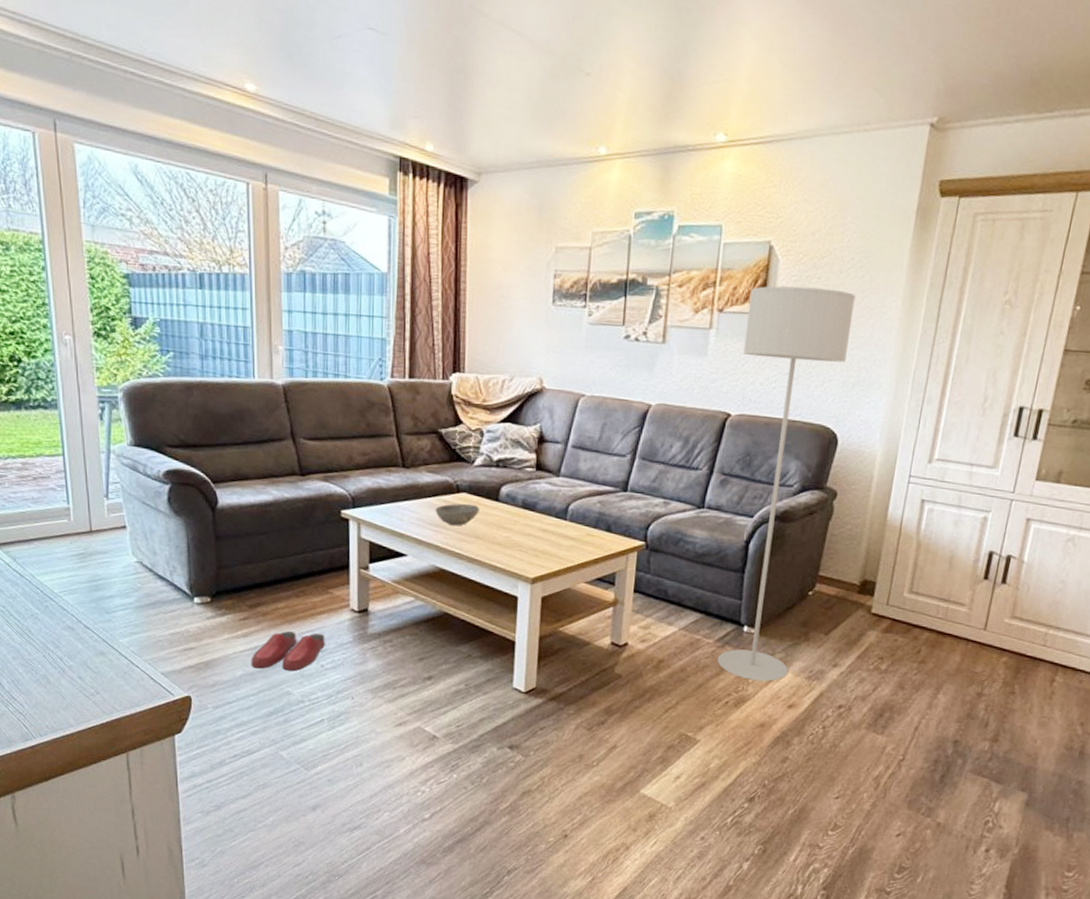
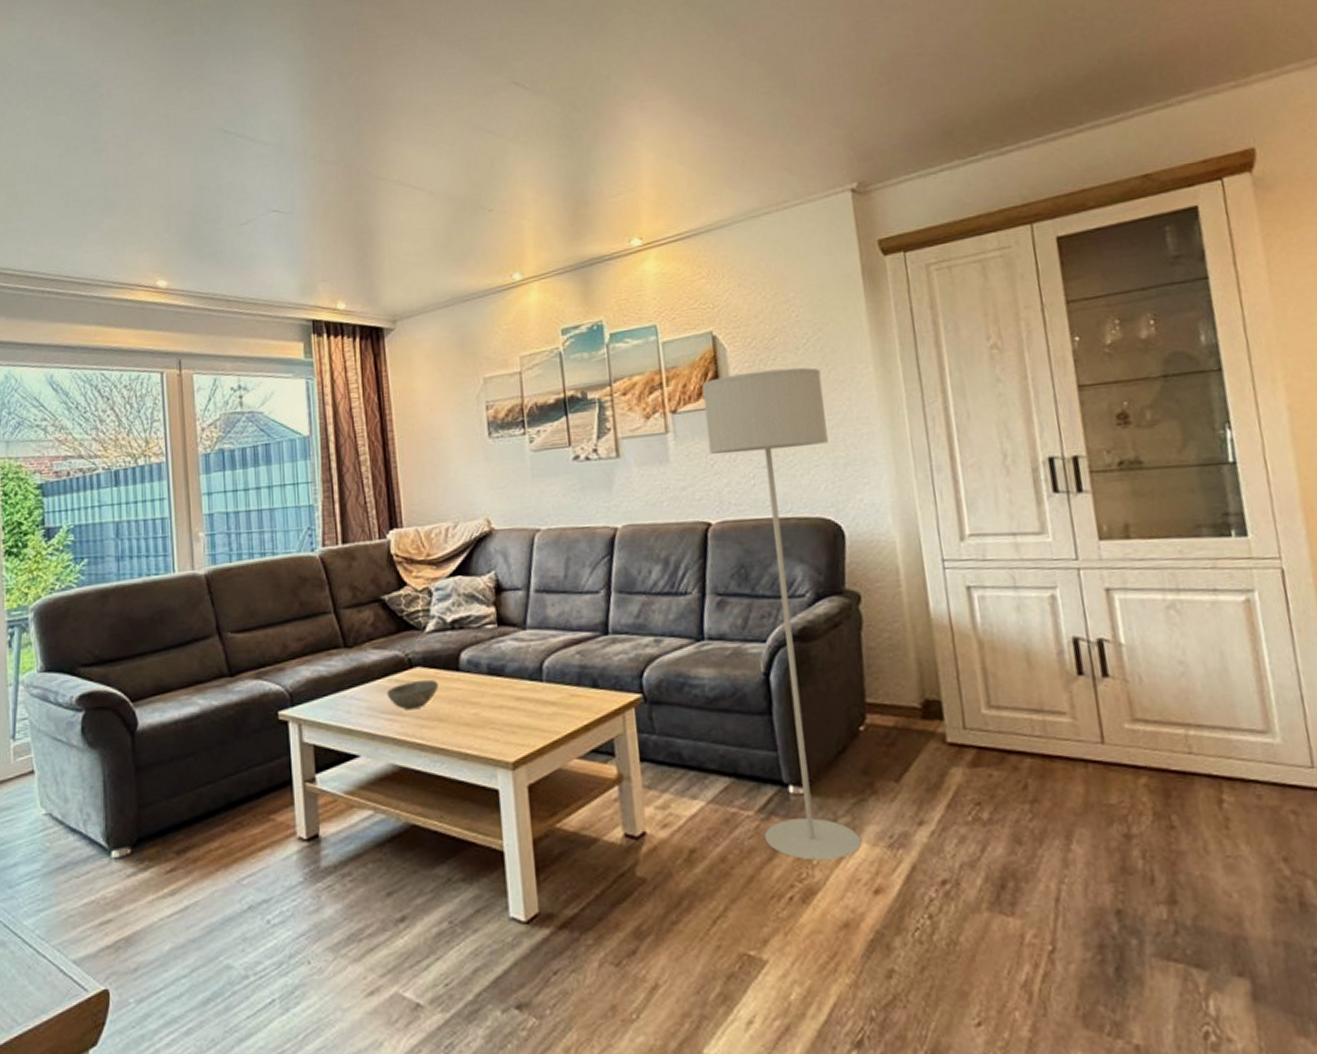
slippers: present [251,631,325,671] -> none [181,877,270,938]

